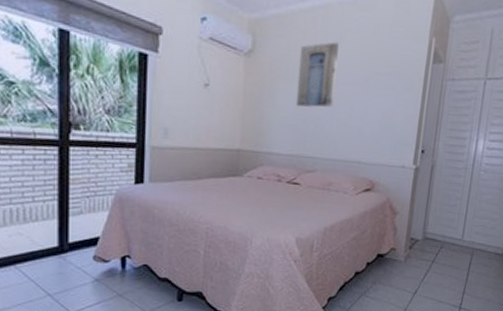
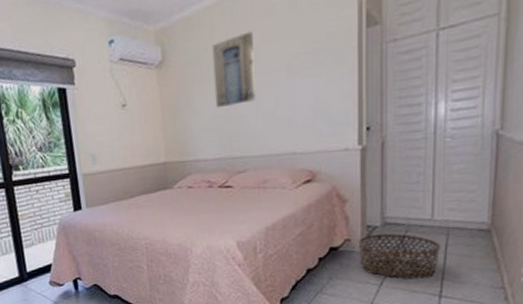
basket: none [400,247,466,290] -> present [358,233,440,278]

